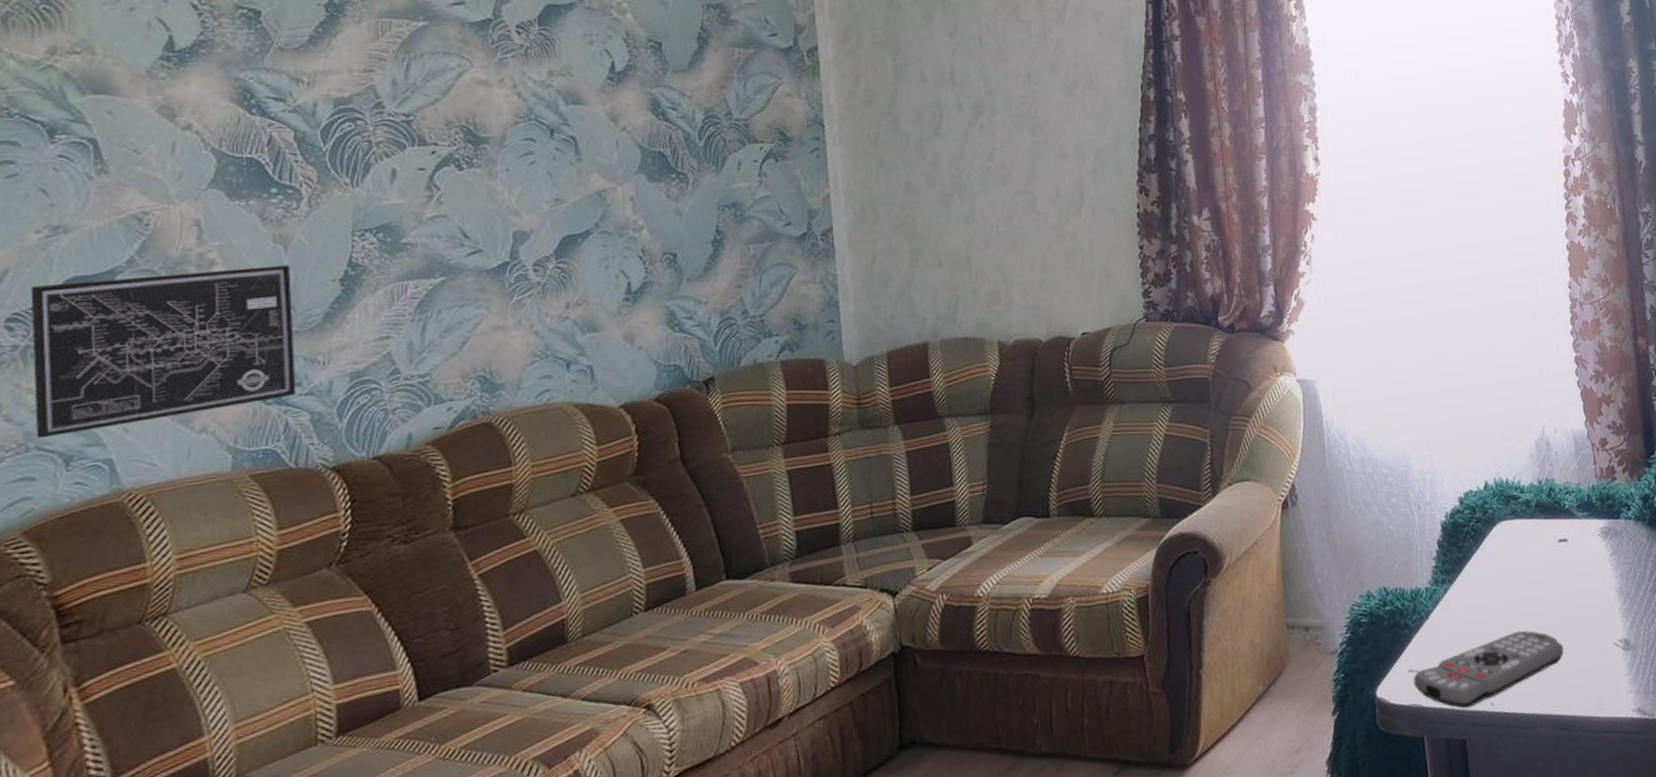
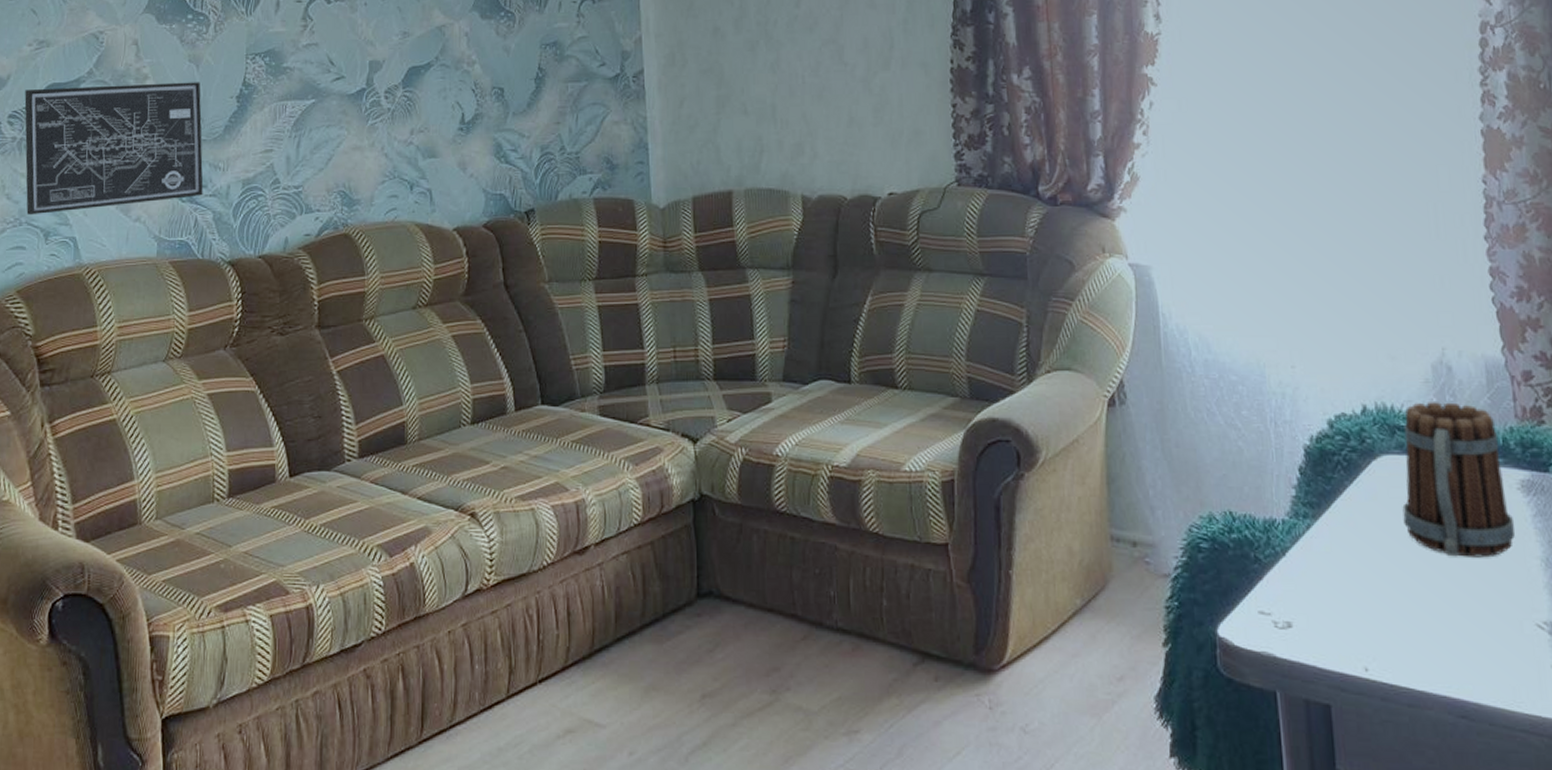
remote control: present [1414,630,1564,709] -> none [1265,588,1465,668]
mug: none [1515,471,1598,598] -> present [1402,402,1516,558]

